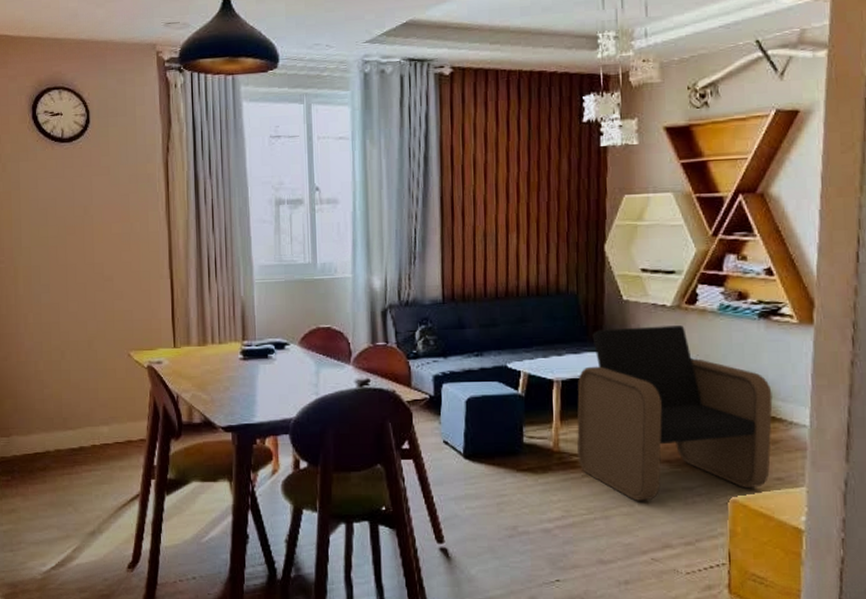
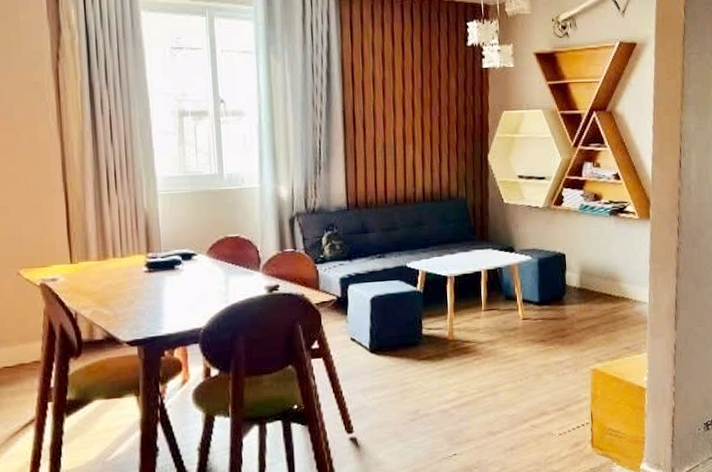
armchair: present [577,325,773,501] -> none [468,224,622,377]

